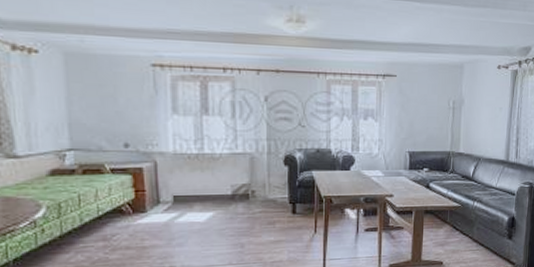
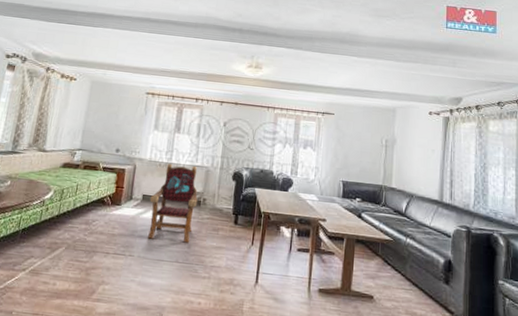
armchair: none [183,153,245,245] -> present [148,164,198,243]

